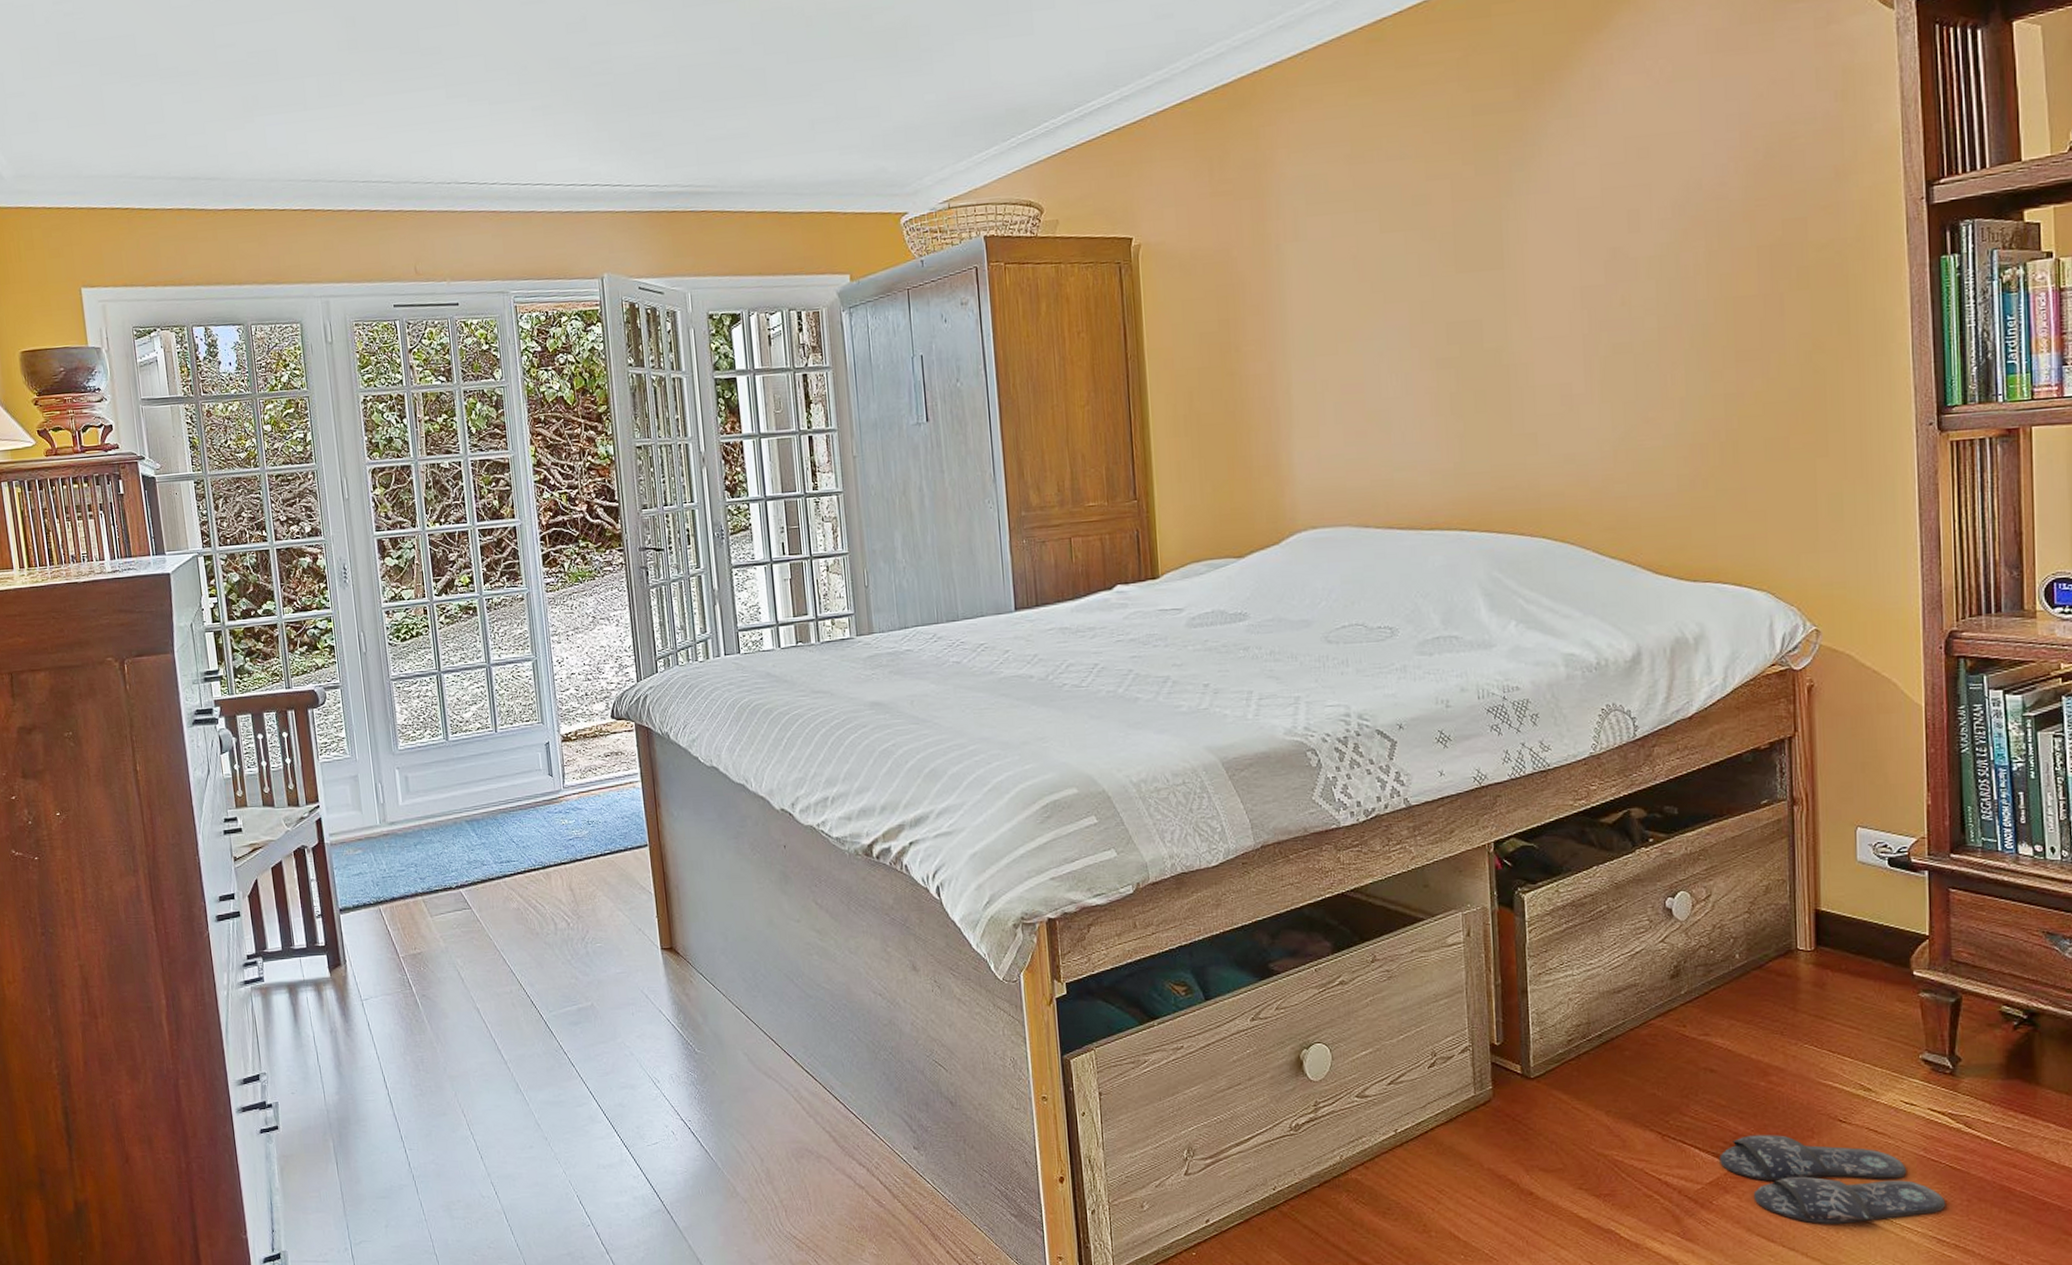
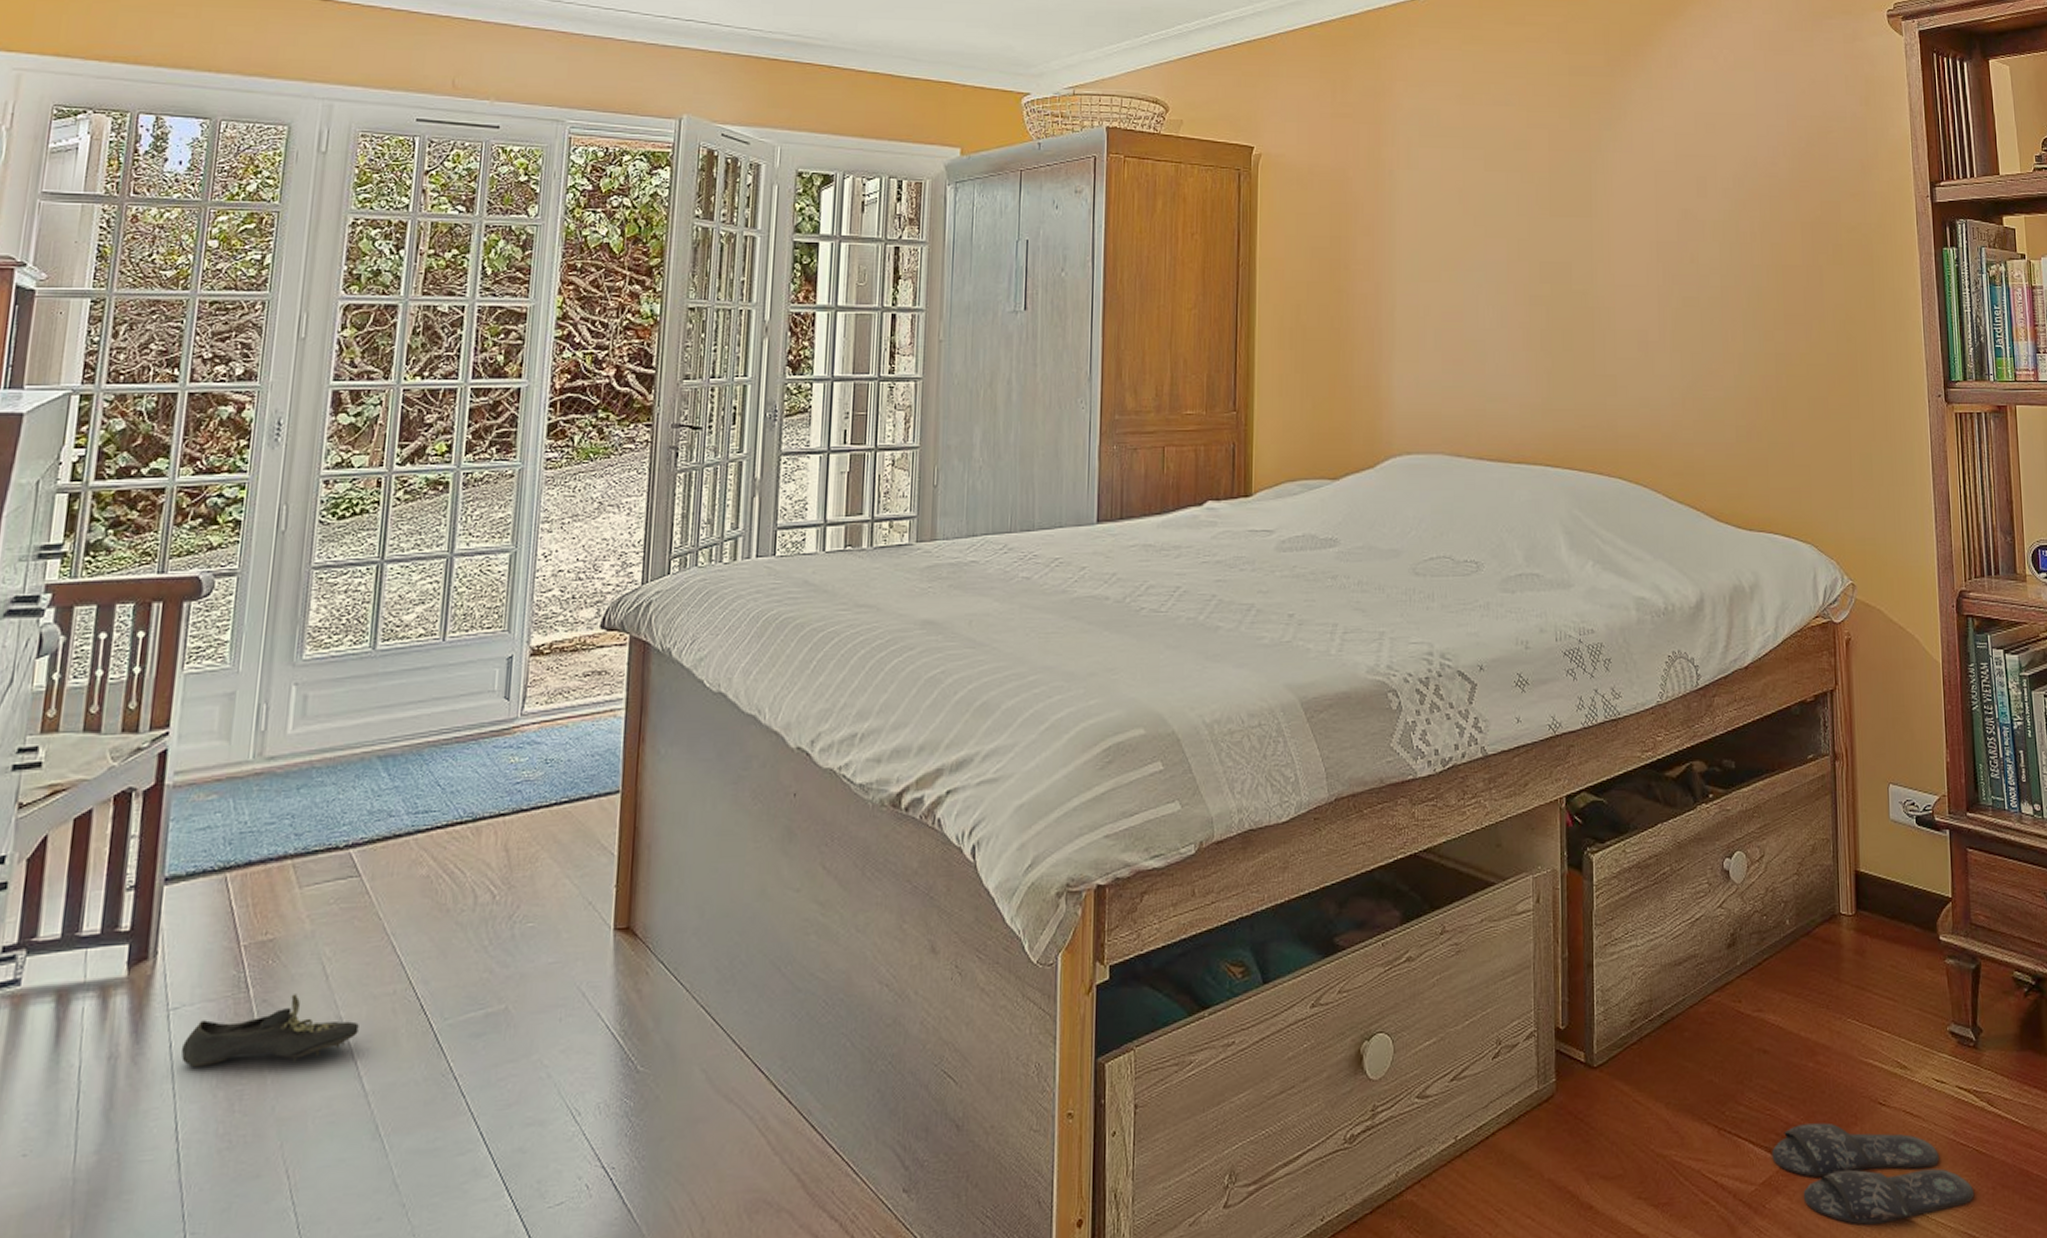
shoe: none [376,991,492,1040] -> present [180,994,359,1068]

